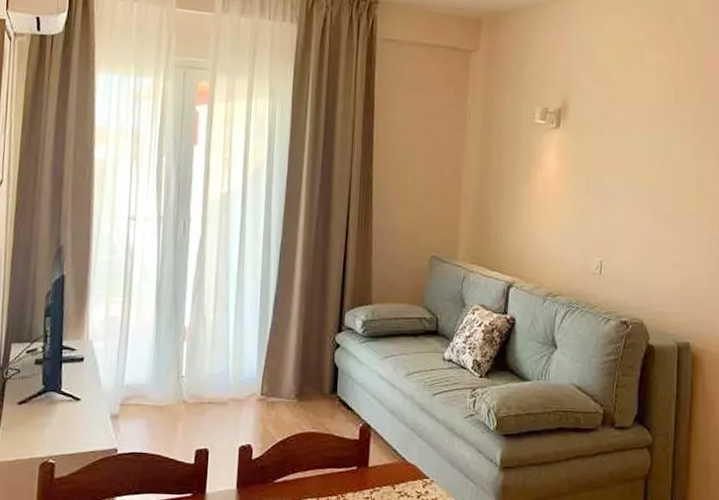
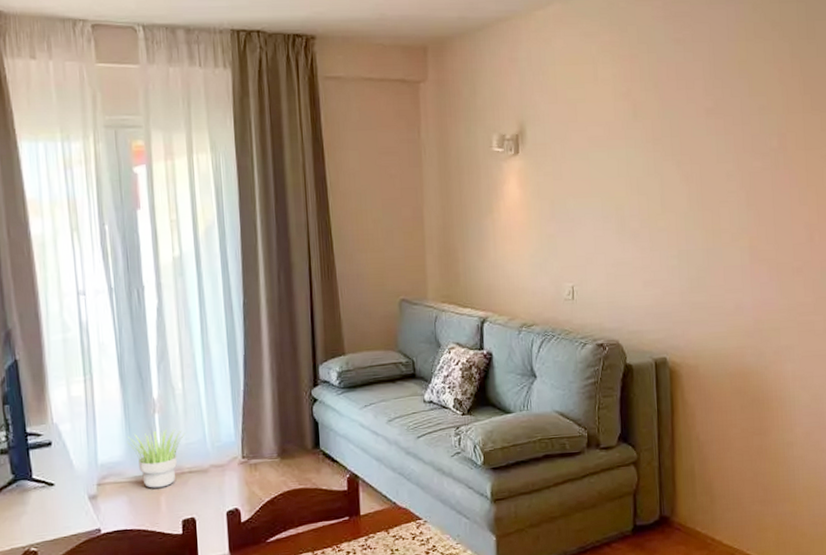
potted plant: none [154,357,210,415] -> present [127,428,185,488]

